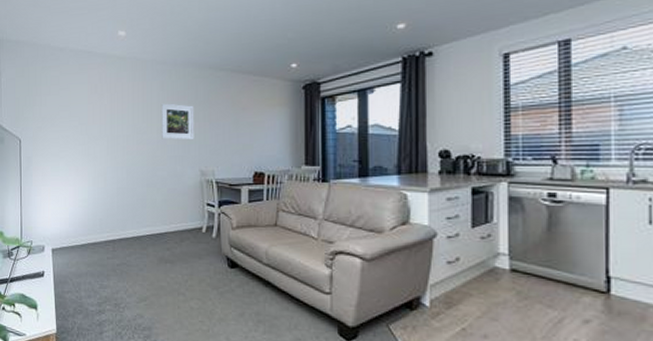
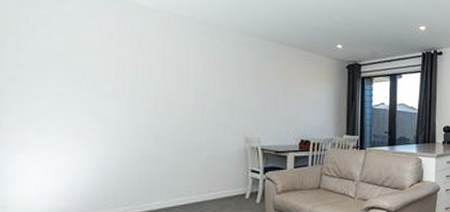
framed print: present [160,103,194,140] -> none [199,66,240,107]

